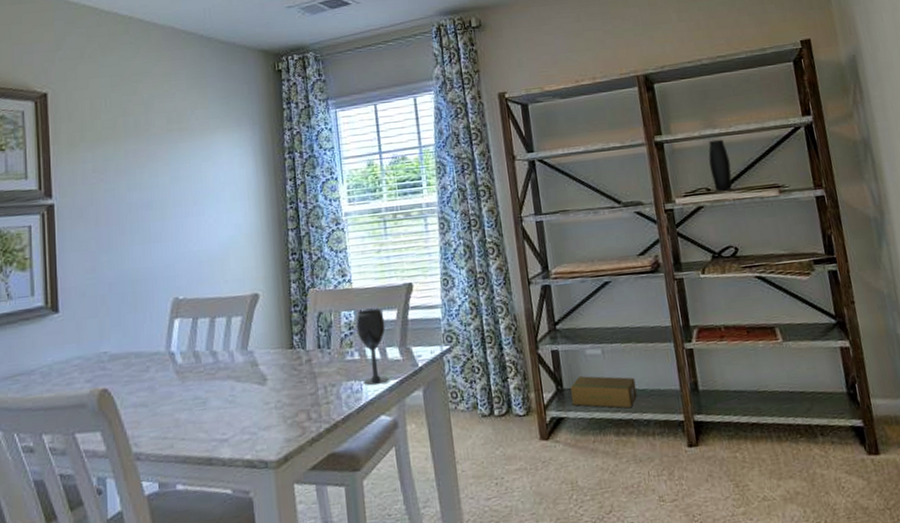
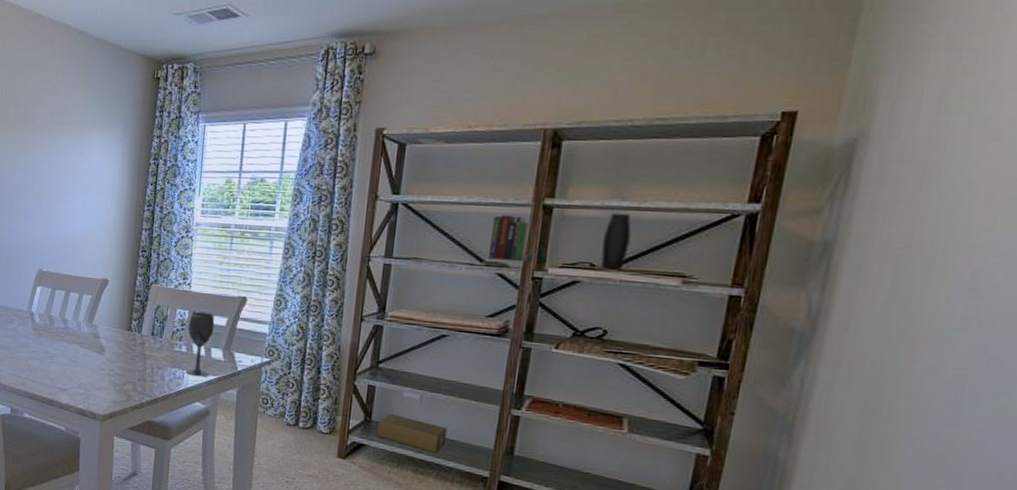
books: none [618,155,673,199] -> present [489,215,548,264]

